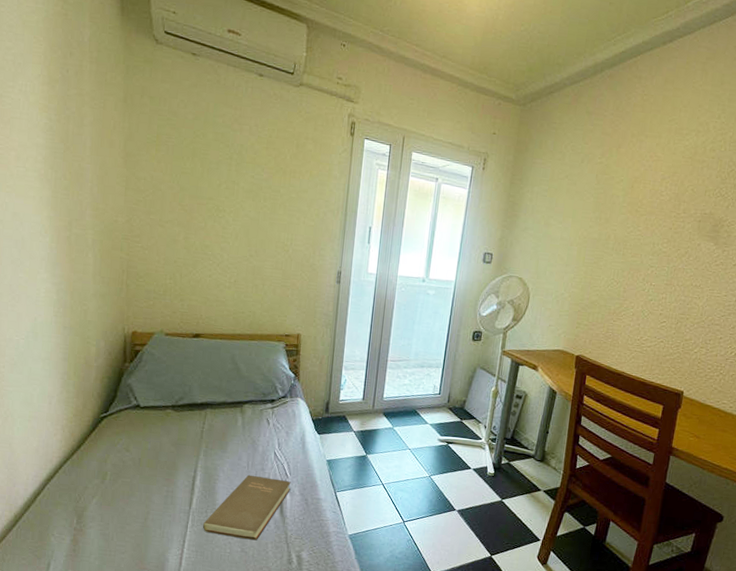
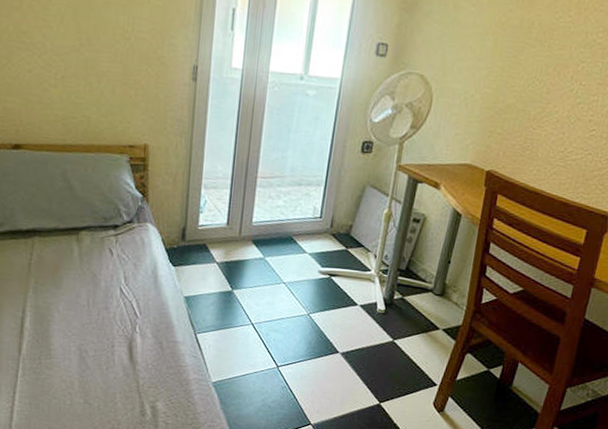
book: present [202,474,291,541] -> none [36,314,142,391]

